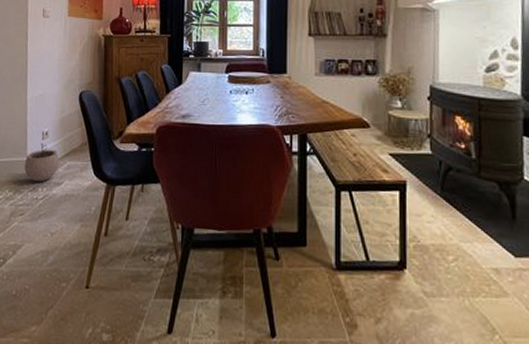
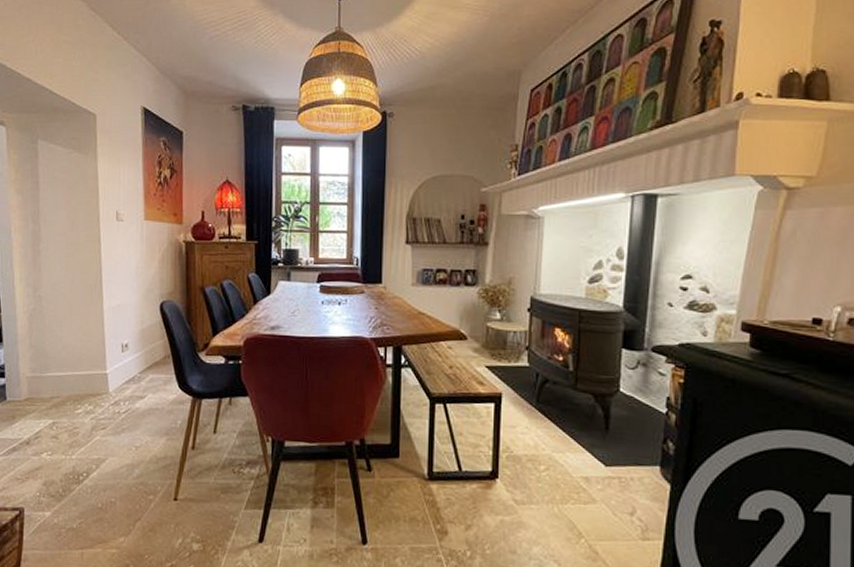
plant pot: present [24,142,60,182] -> none [104,355,141,396]

